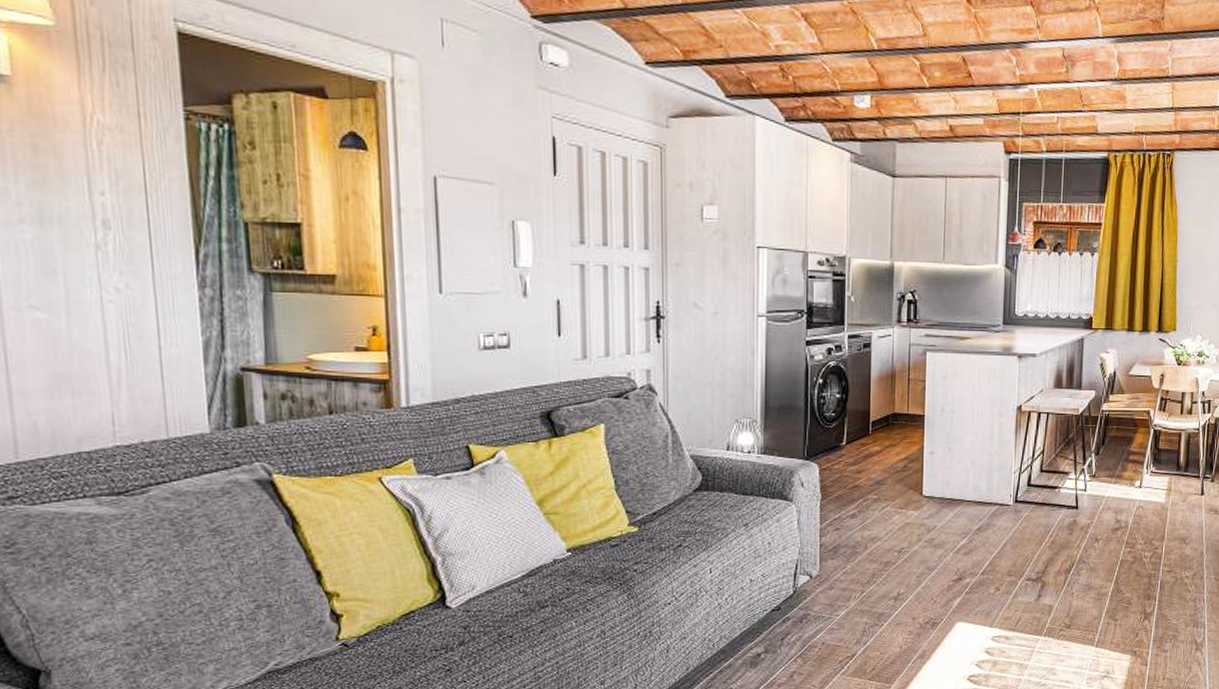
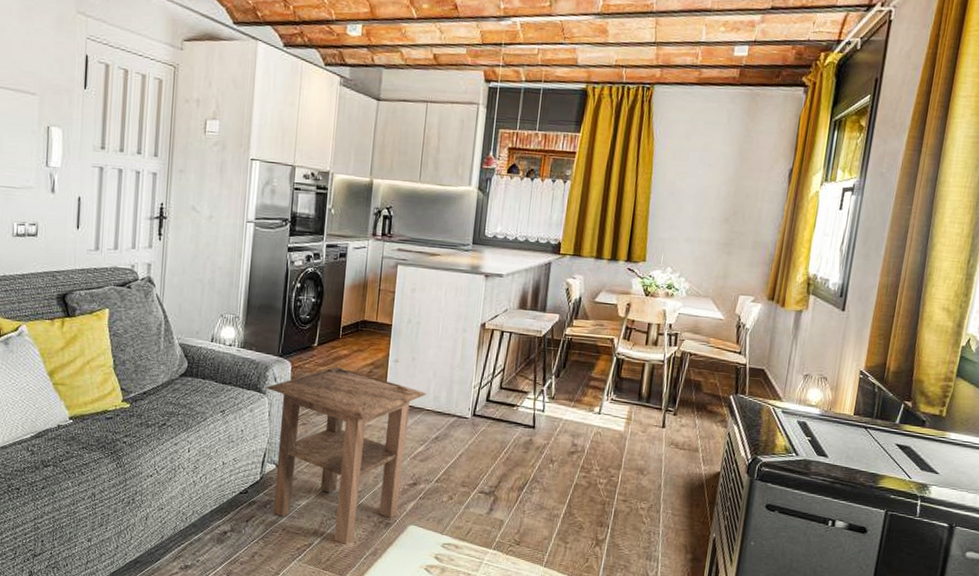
side table: none [793,464,965,651] -> present [266,366,426,545]

